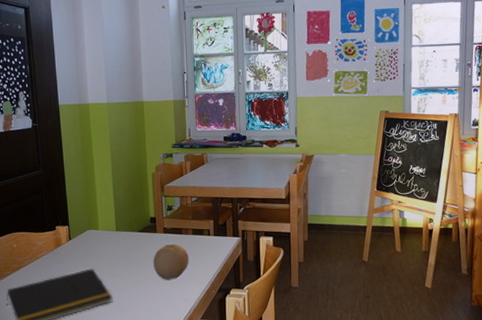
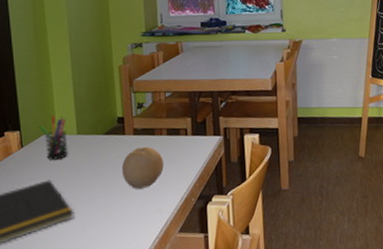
pen holder: none [84,213,109,252] -> present [39,115,69,160]

